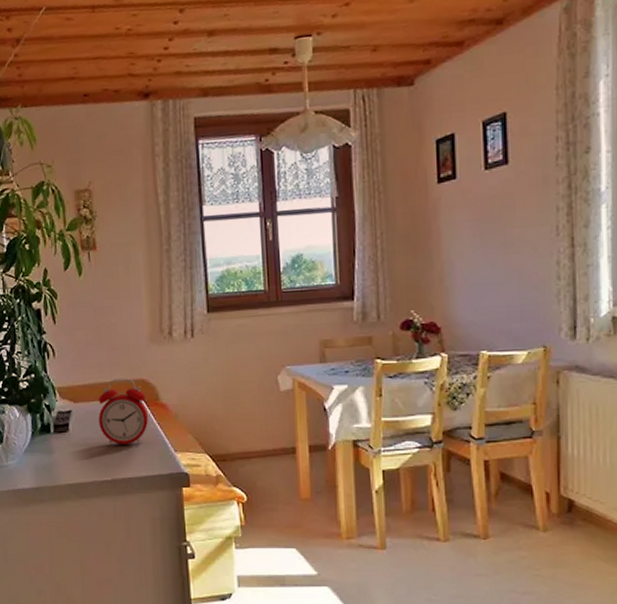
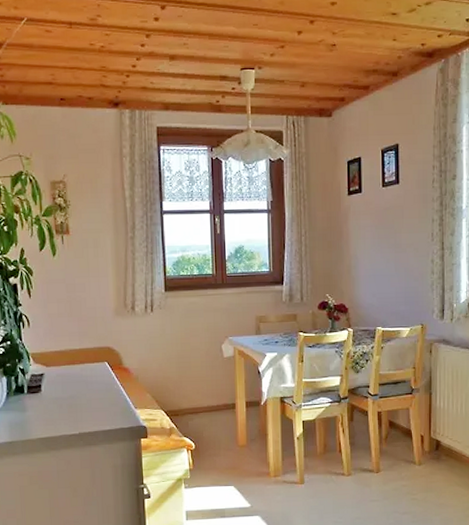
alarm clock: present [98,378,148,445] -> none [68,345,112,404]

